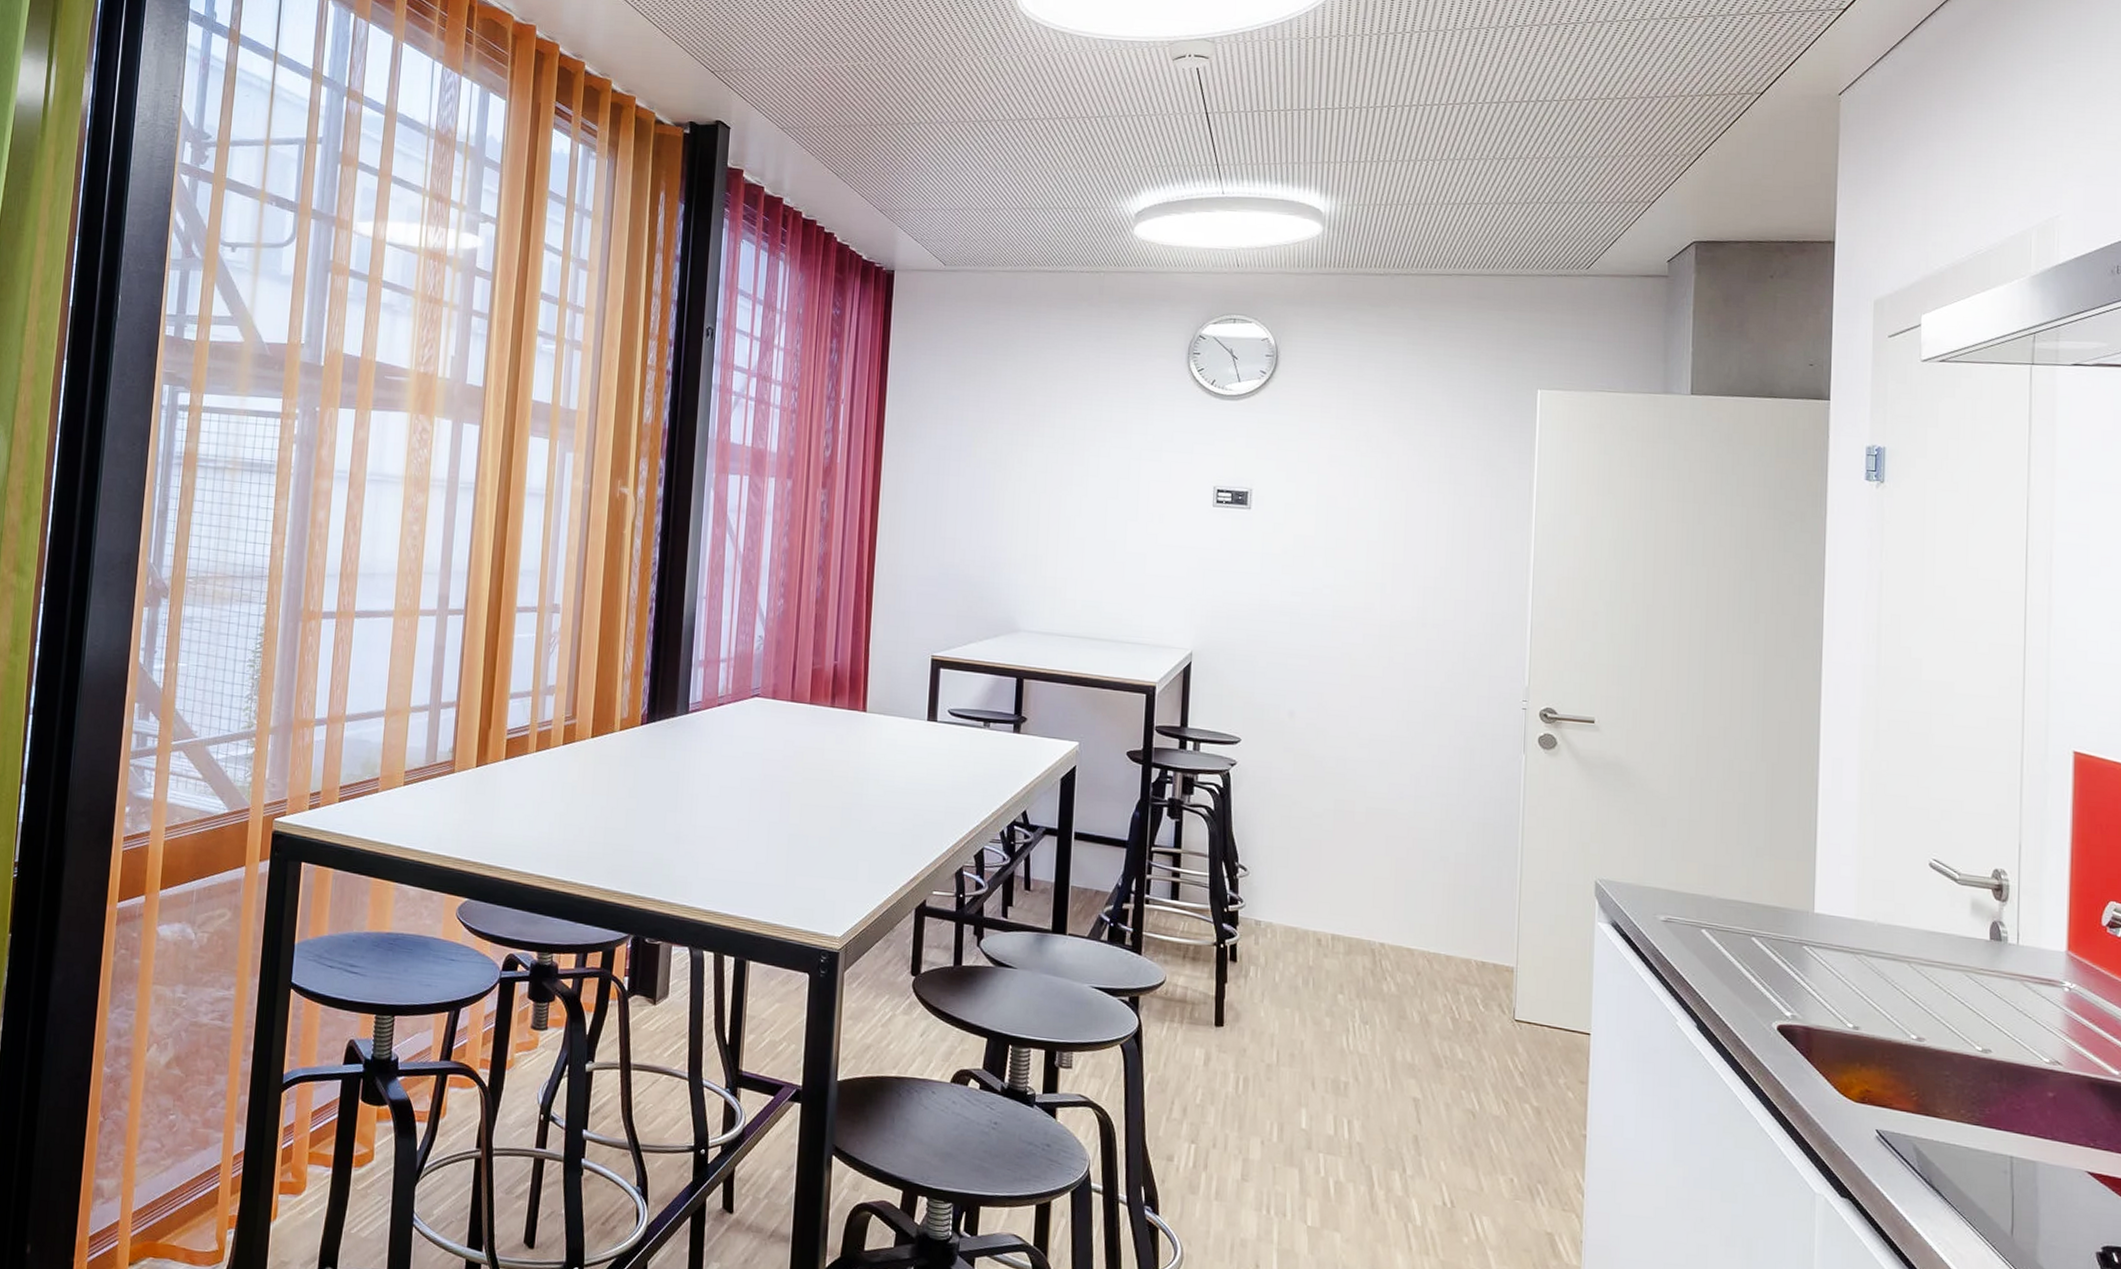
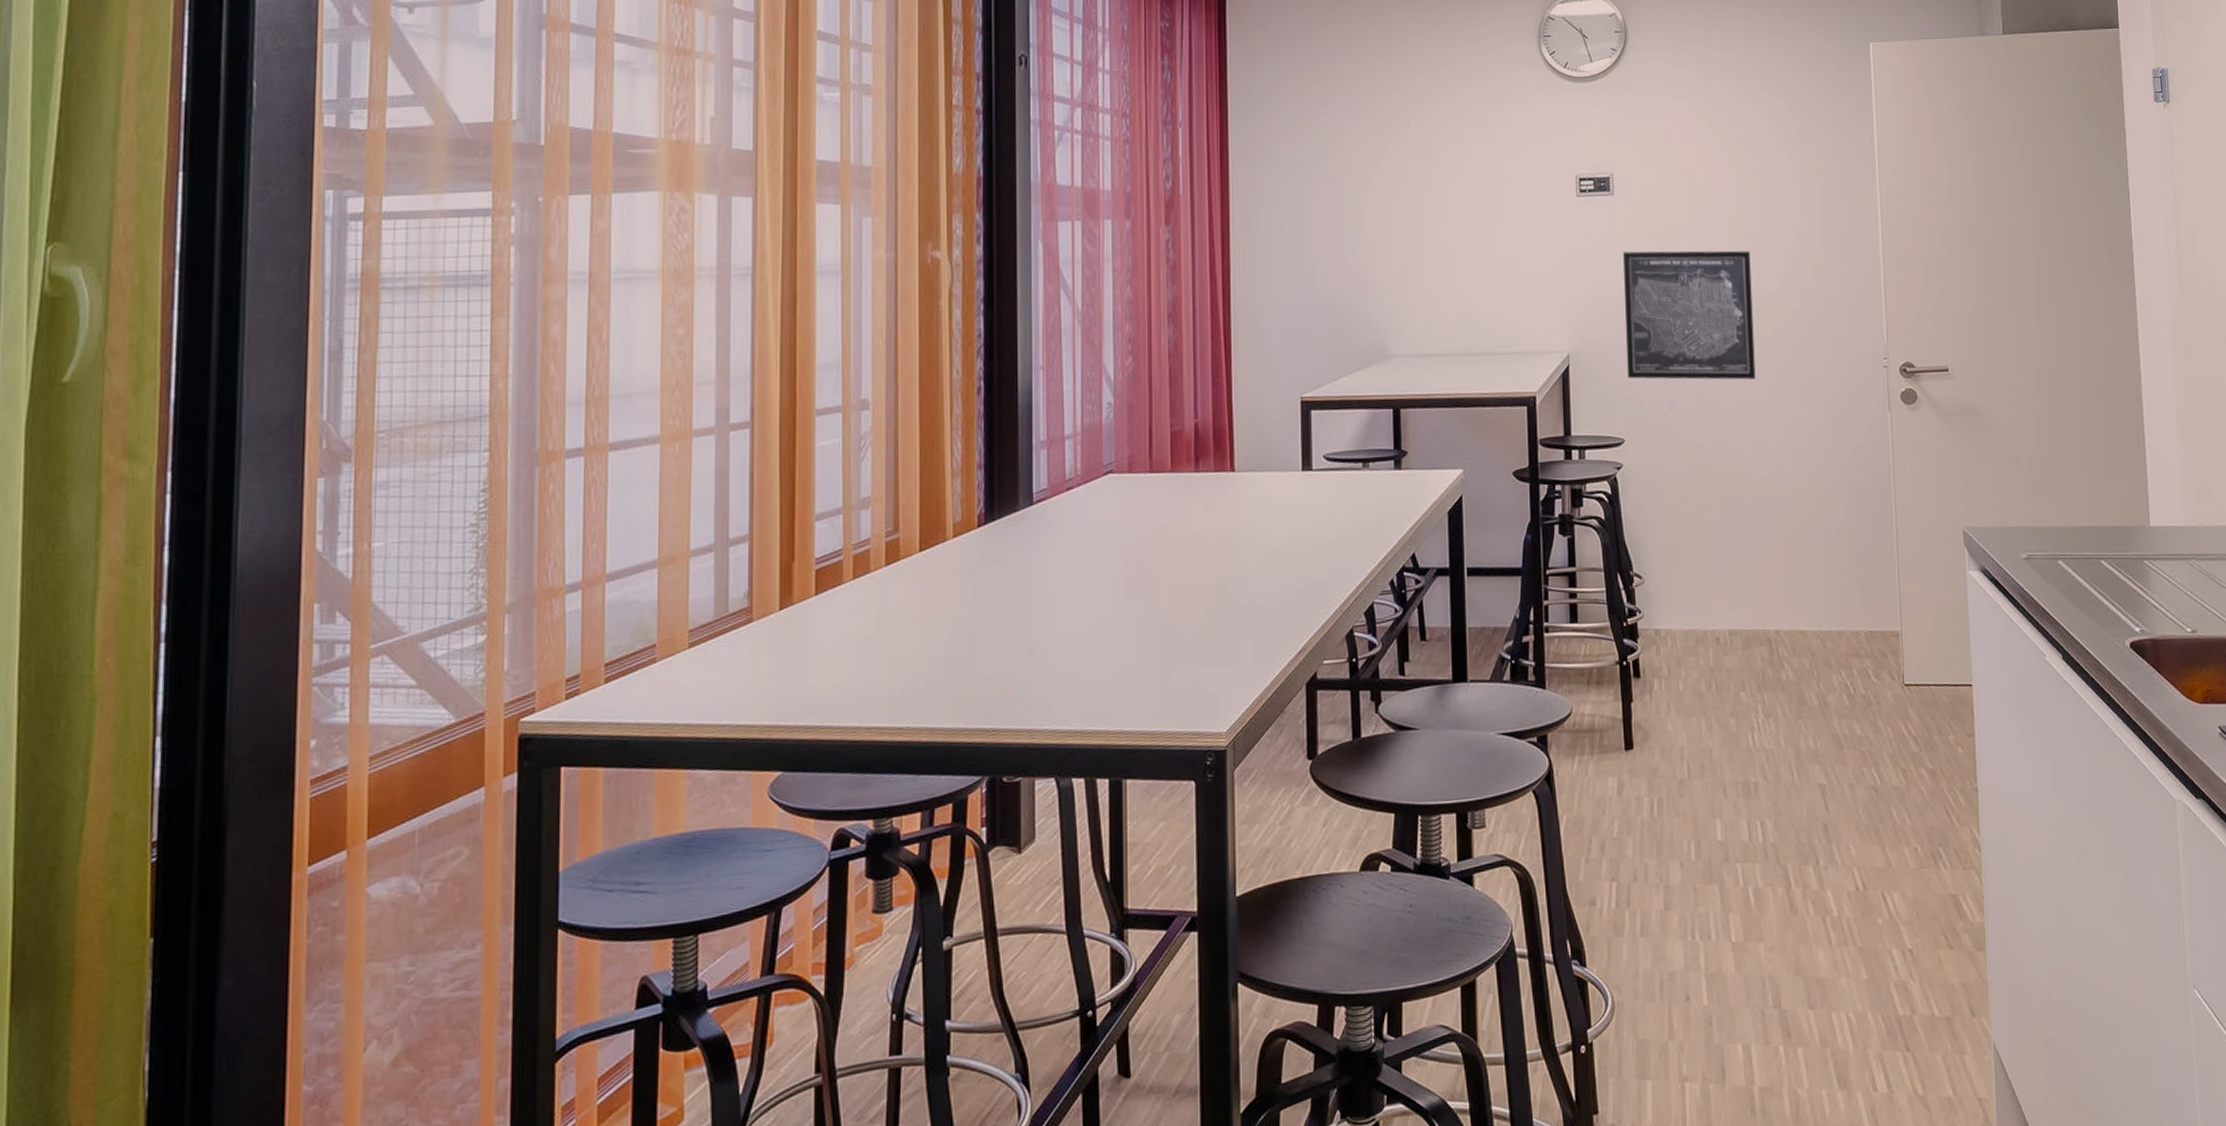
wall art: none [1249,563,1388,701] -> present [1623,250,1756,380]

